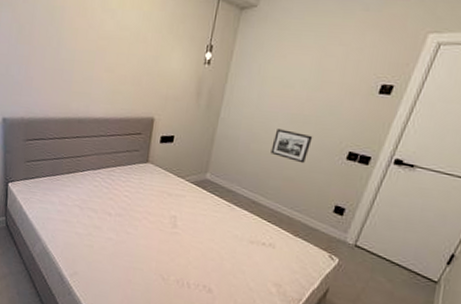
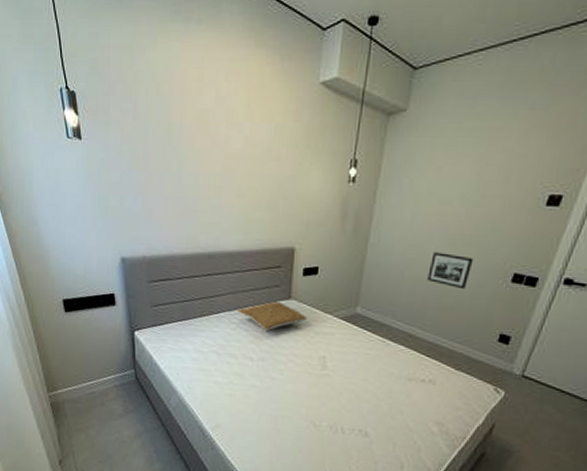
pillow: none [100,164,162,190] -> present [237,301,307,332]

